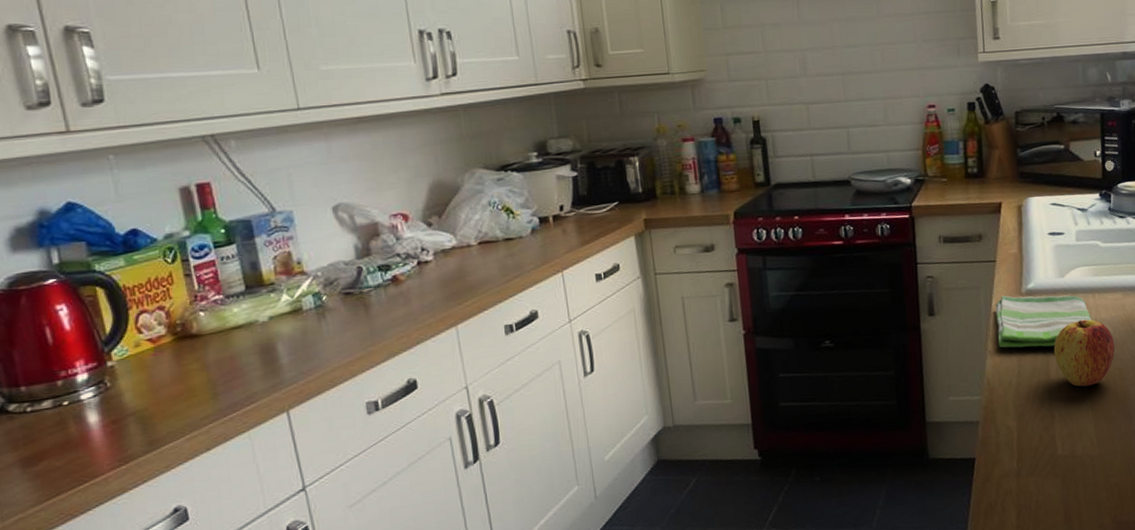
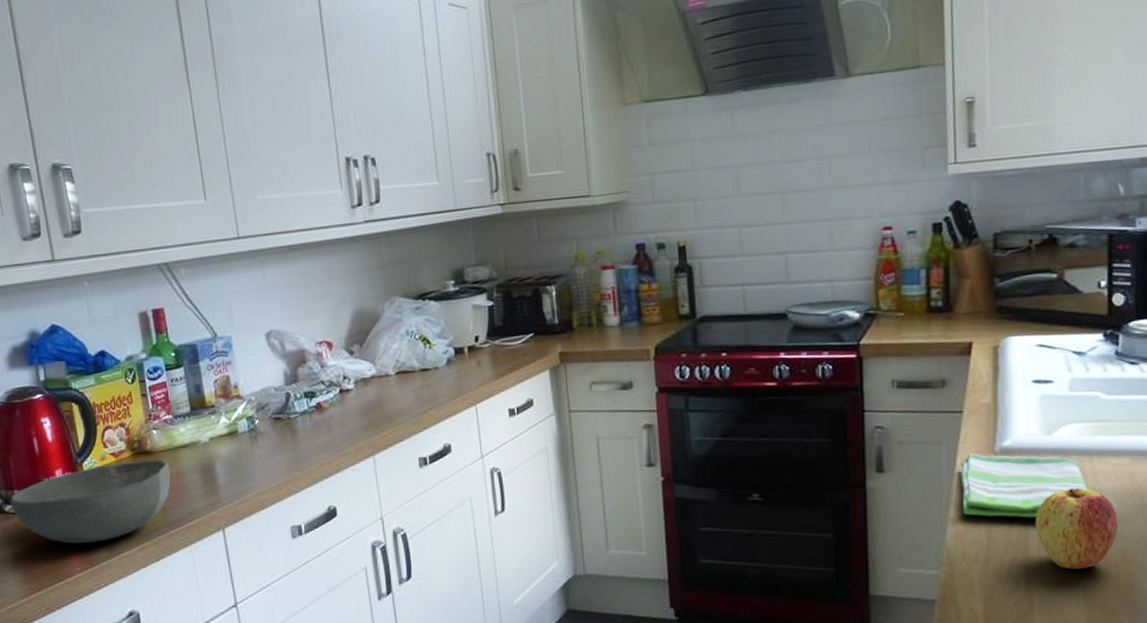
bowl: none [15,342,223,441] -> present [10,459,171,544]

